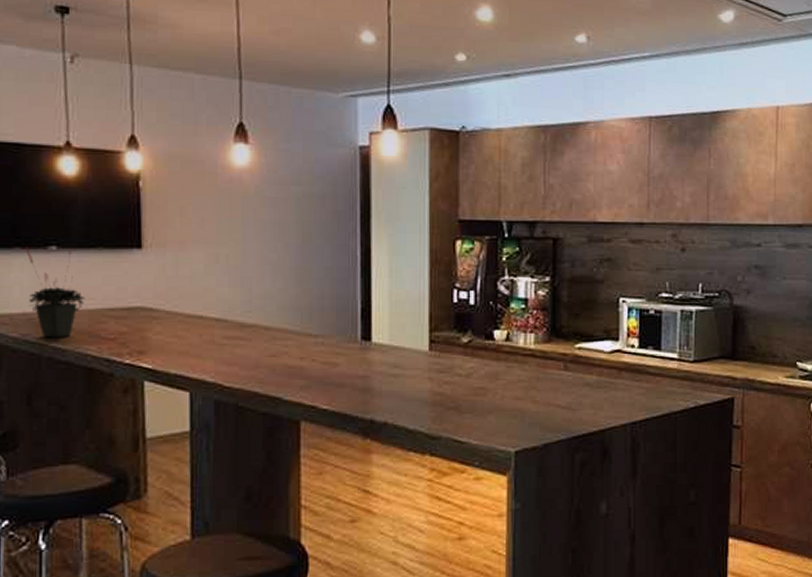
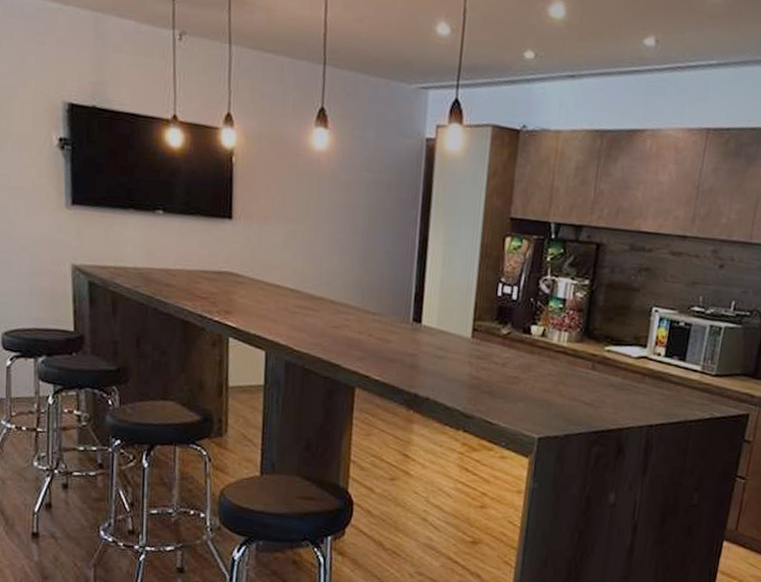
potted plant: present [26,248,86,338] -> none [138,210,185,293]

